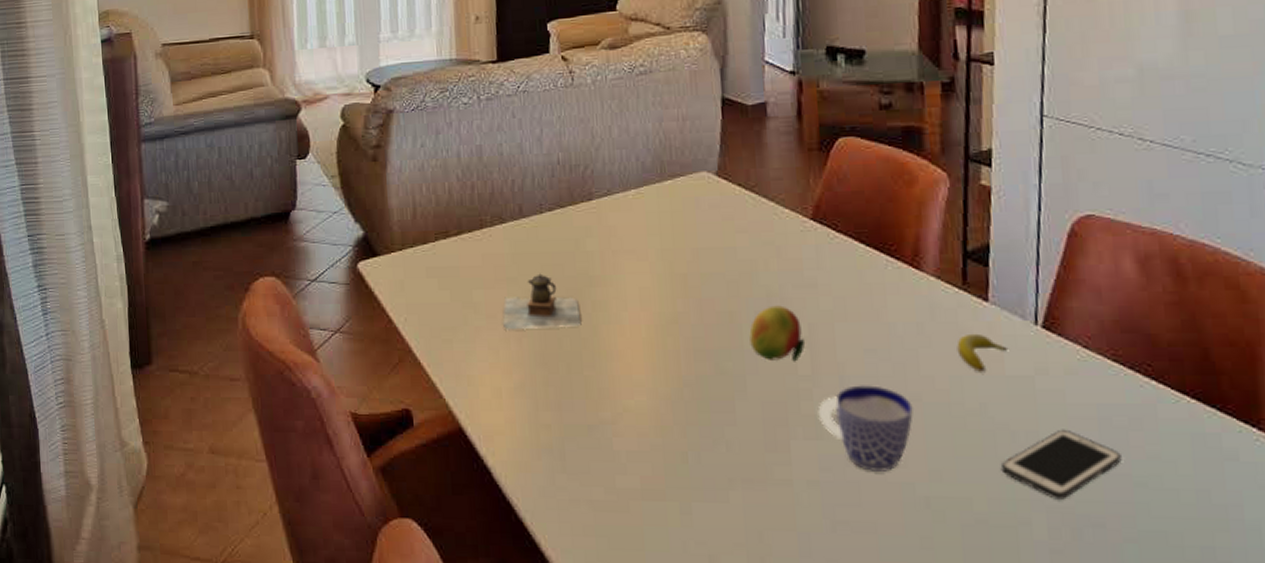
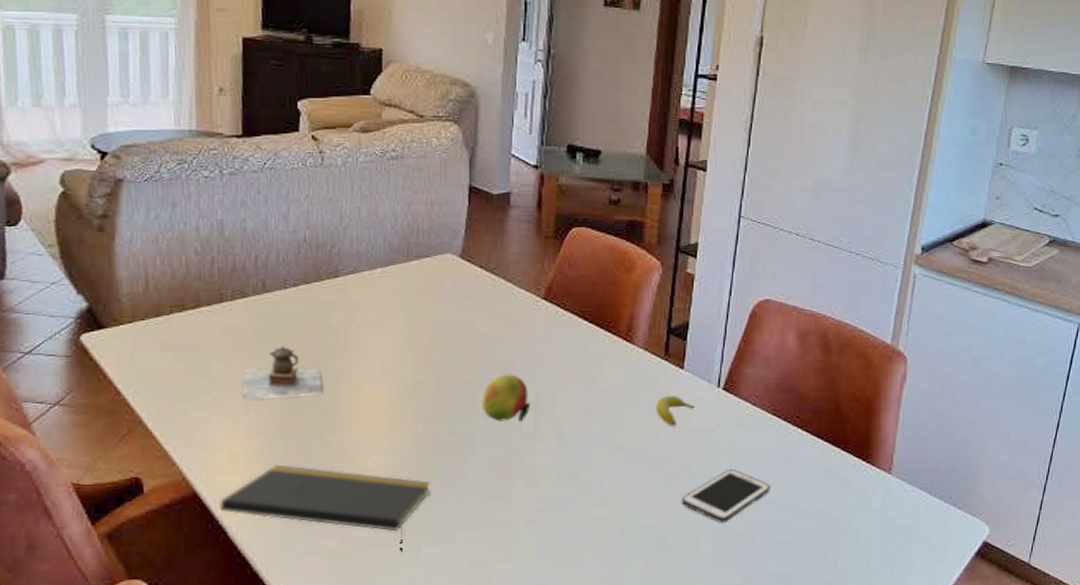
notepad: none [483,401,699,508] -> present [218,464,431,552]
cup: present [818,385,914,472] -> none [537,439,618,510]

